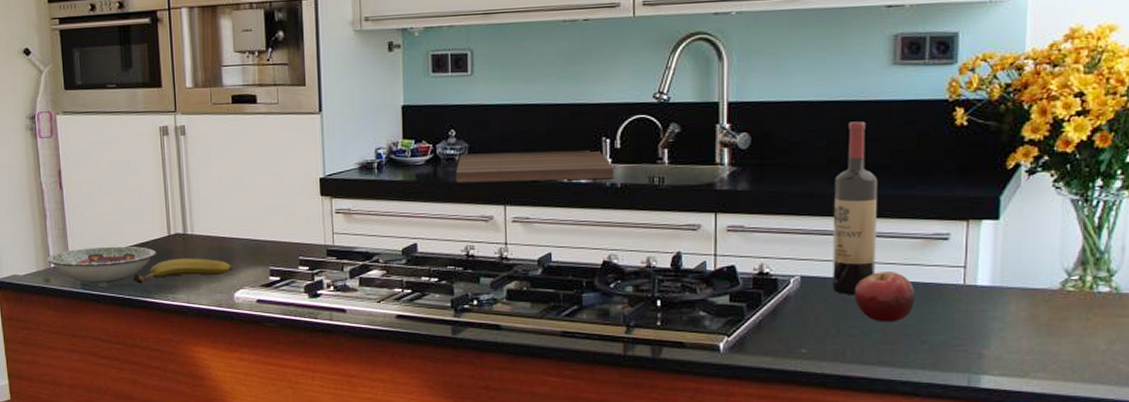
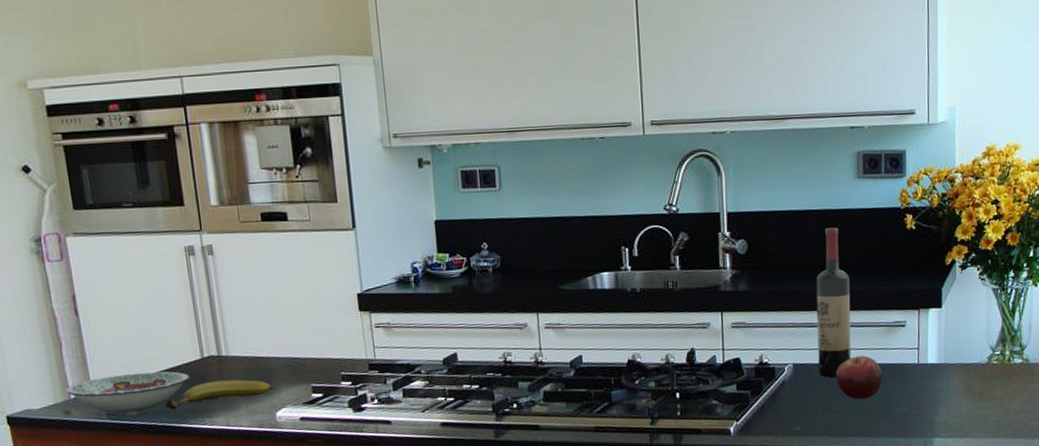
cutting board: present [456,150,614,183] -> none [490,258,634,294]

